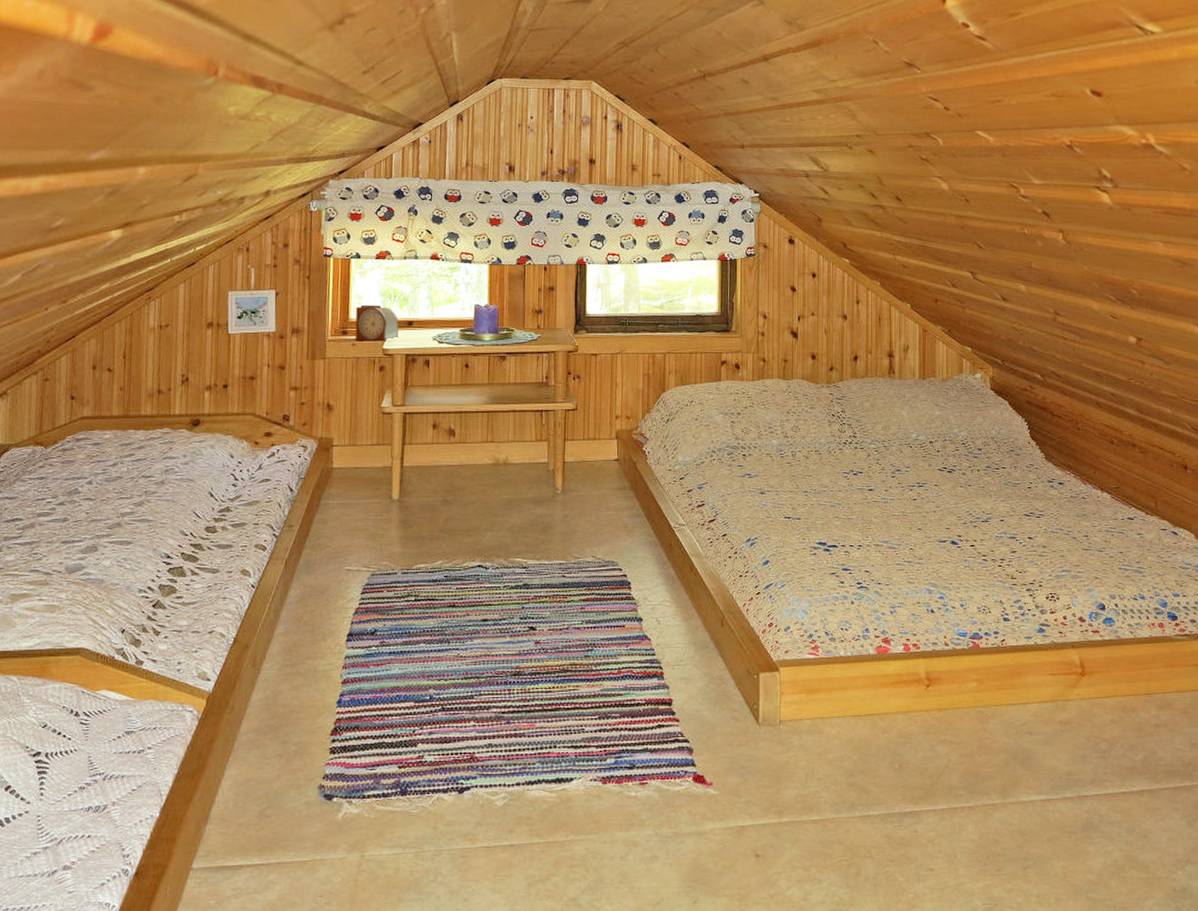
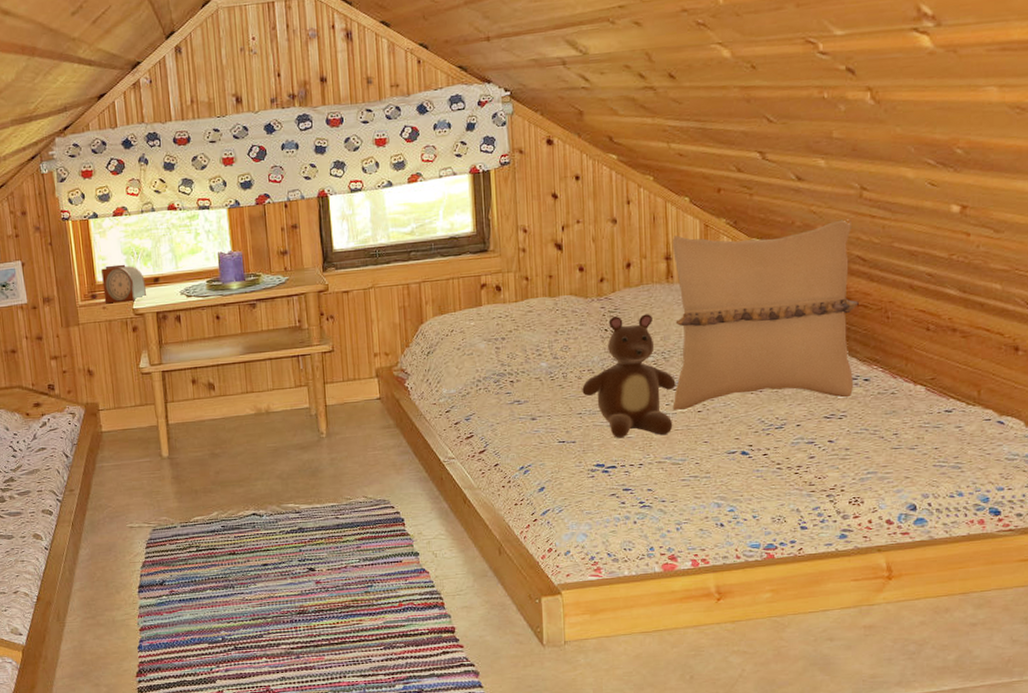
teddy bear: none [809,403,894,520] -> present [582,314,676,439]
pillow: none [891,336,1054,498] -> present [672,219,859,411]

